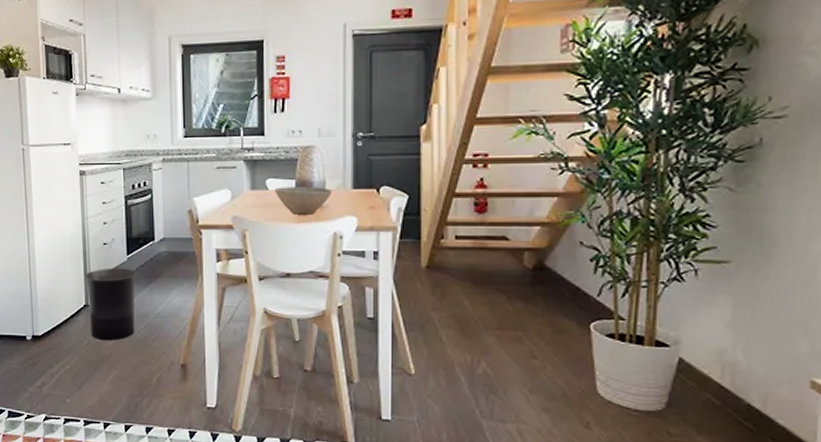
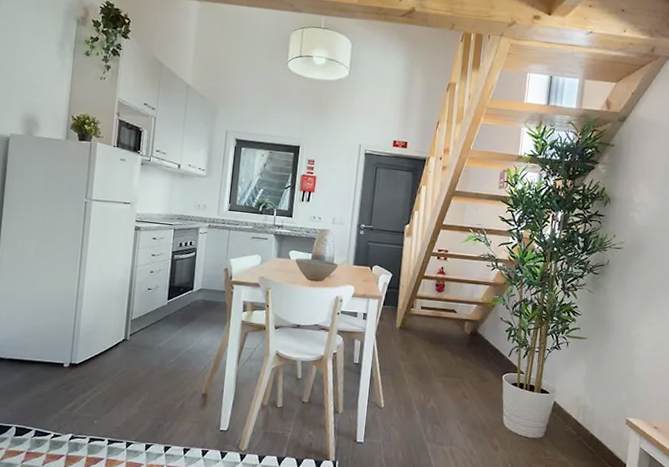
waste bin: present [85,268,137,340] -> none [126,309,174,371]

